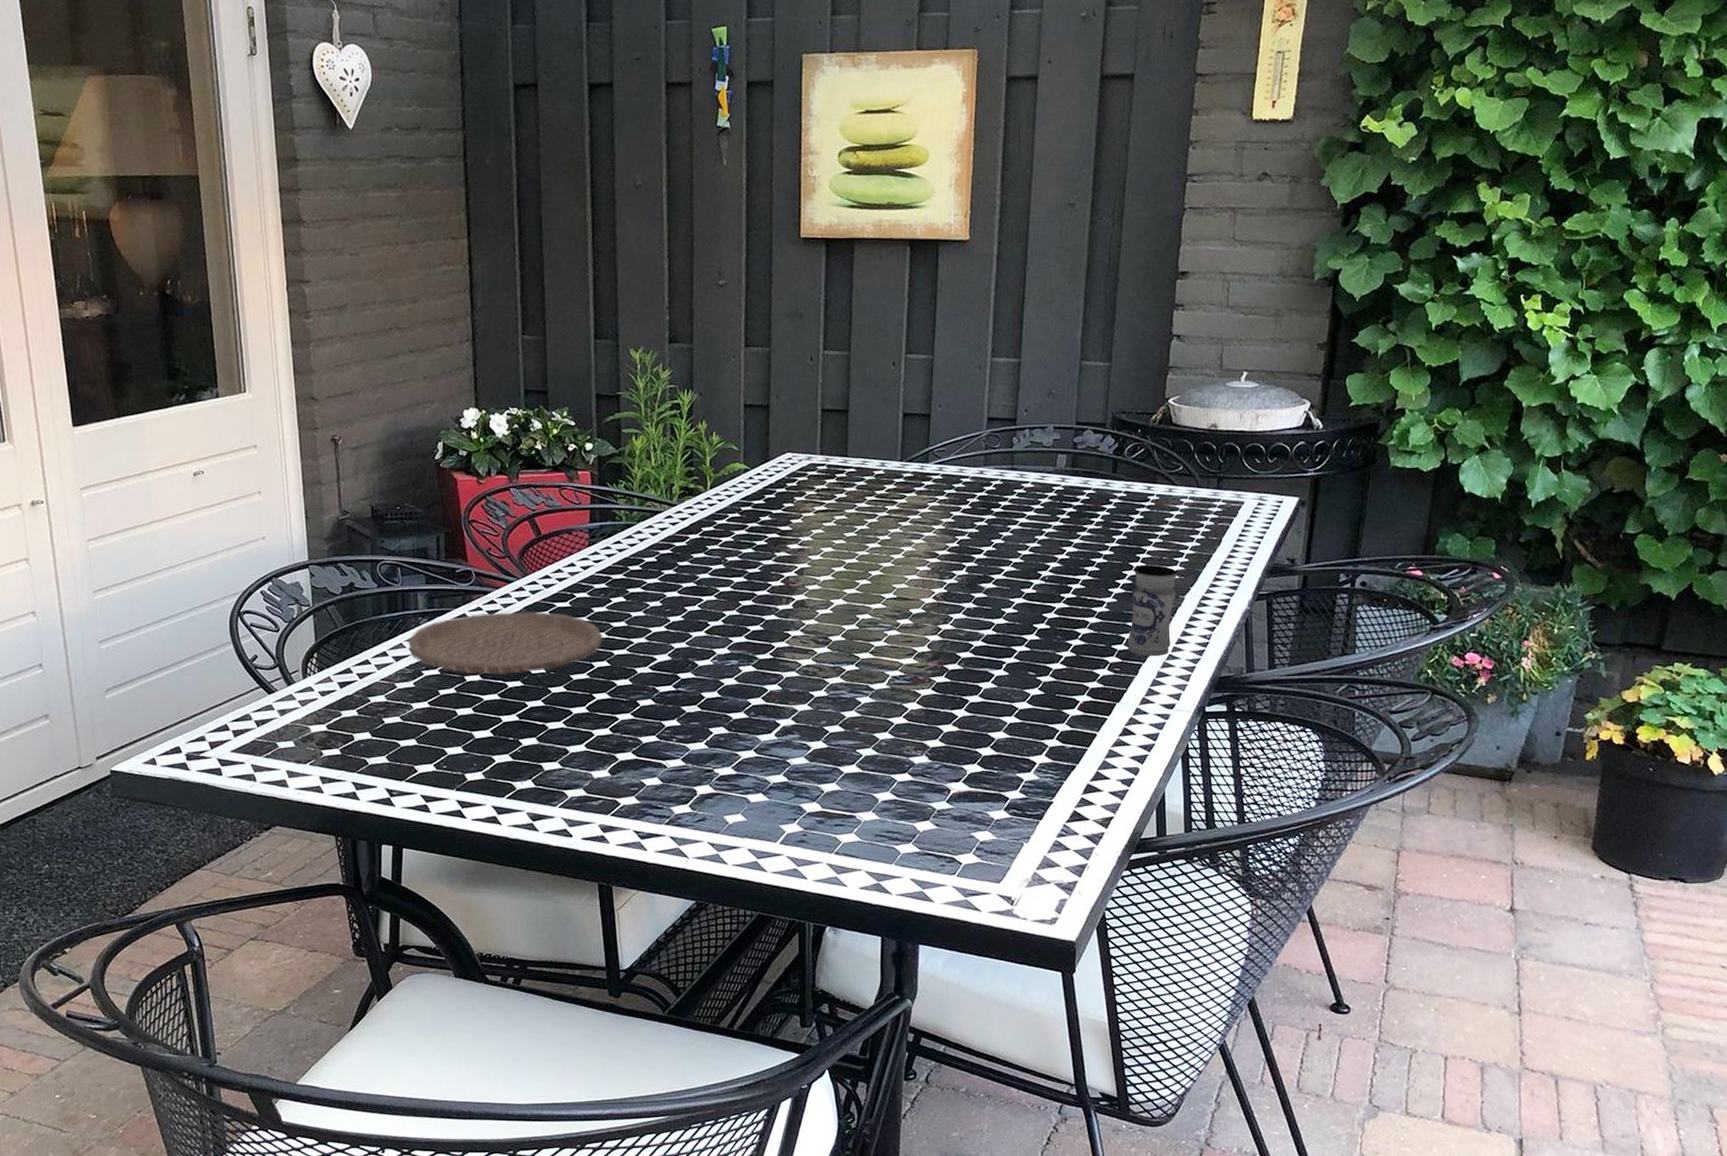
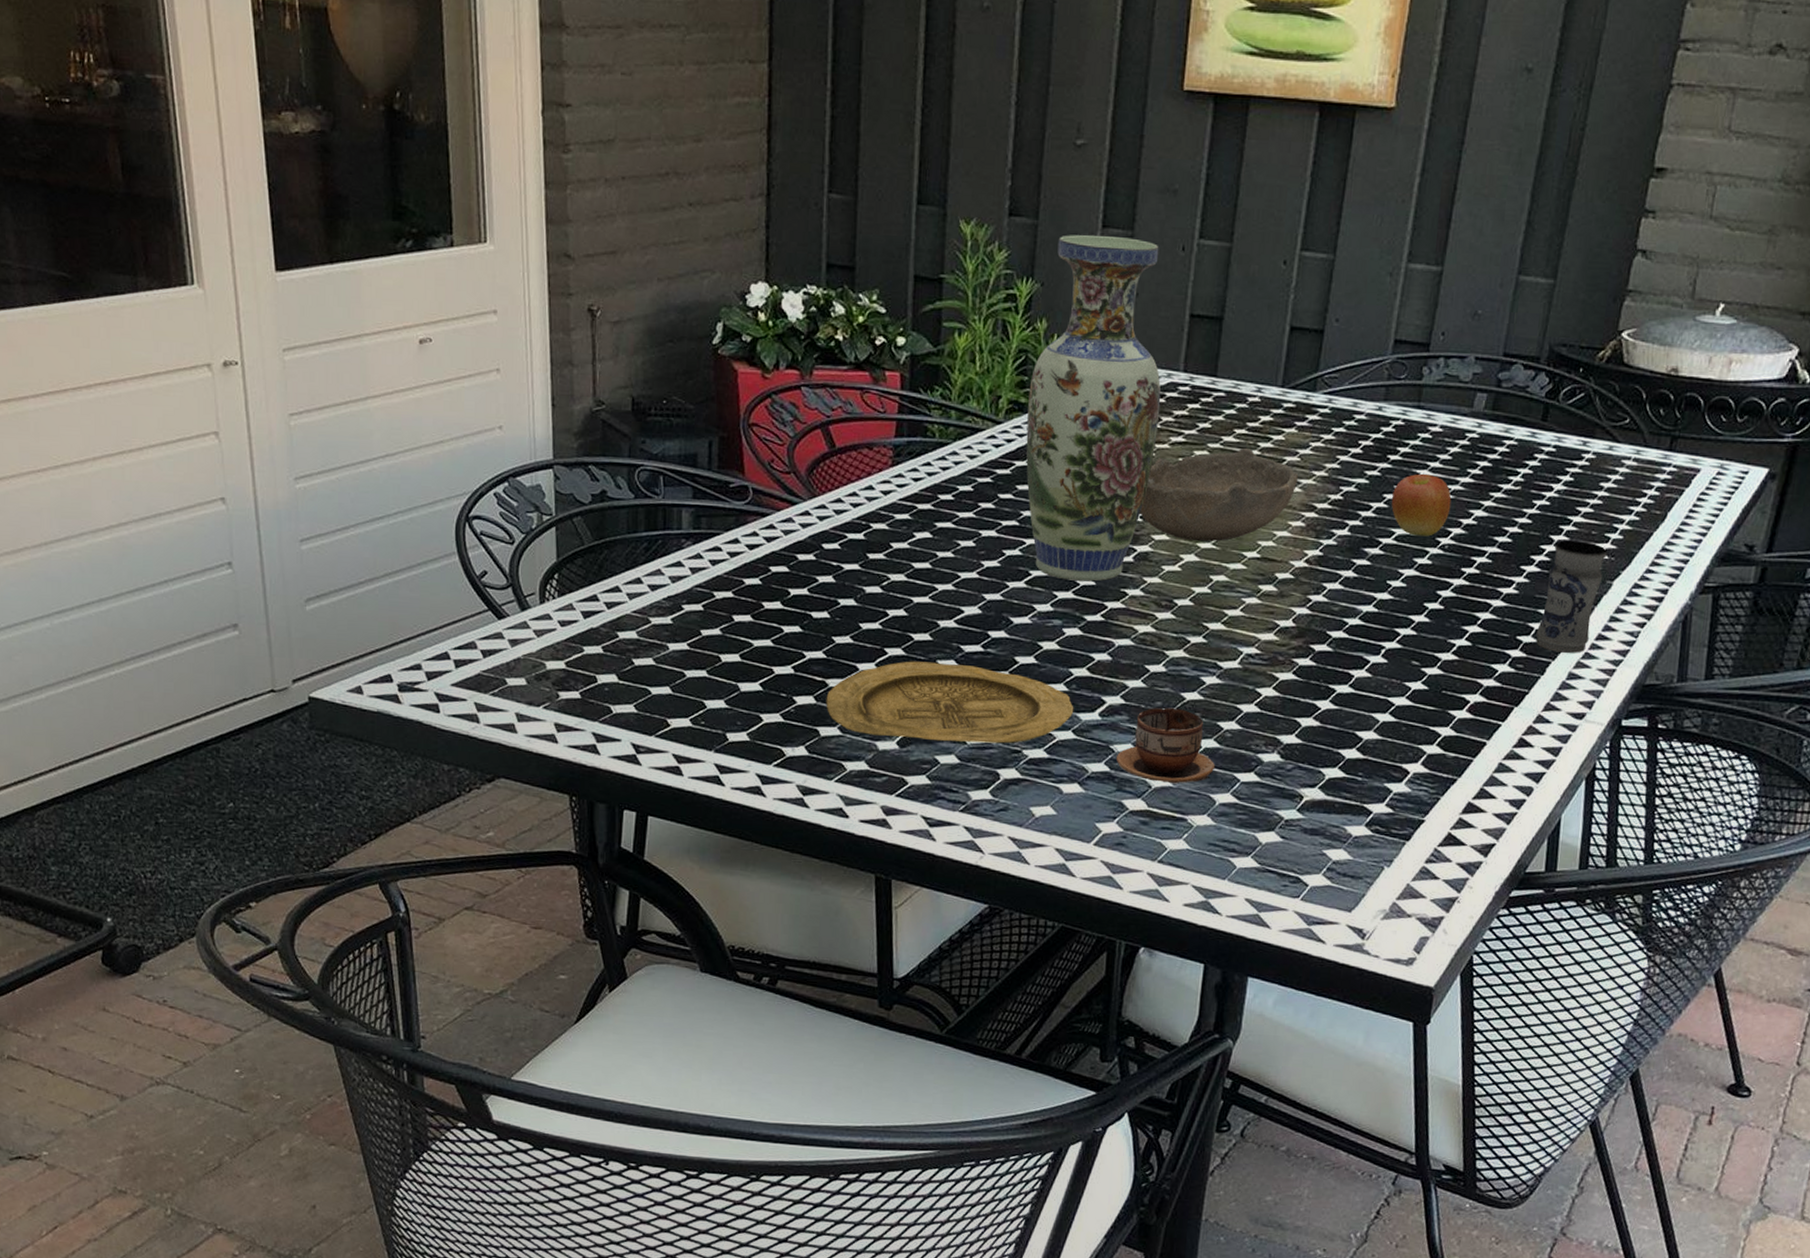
plate: present [408,612,603,675] -> none [667,539,902,618]
plate: none [547,702,754,767] -> present [826,661,1074,744]
vase: none [696,353,804,628] -> present [1026,235,1161,582]
cup: none [793,725,875,788] -> present [1116,707,1216,784]
bowl: none [794,511,921,589] -> present [1139,447,1299,542]
apple: none [998,521,1047,571] -> present [1391,473,1452,537]

